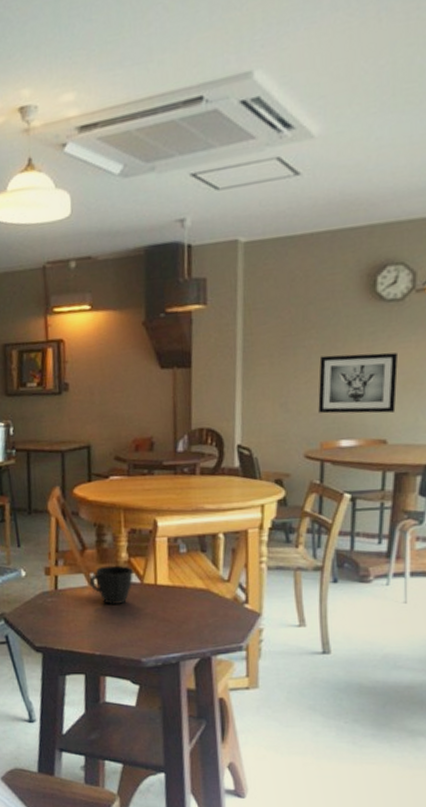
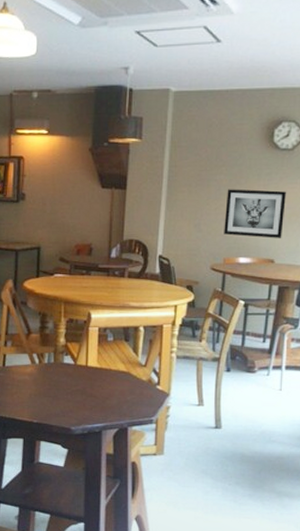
cup: present [89,565,133,604] -> none [32,348,69,381]

